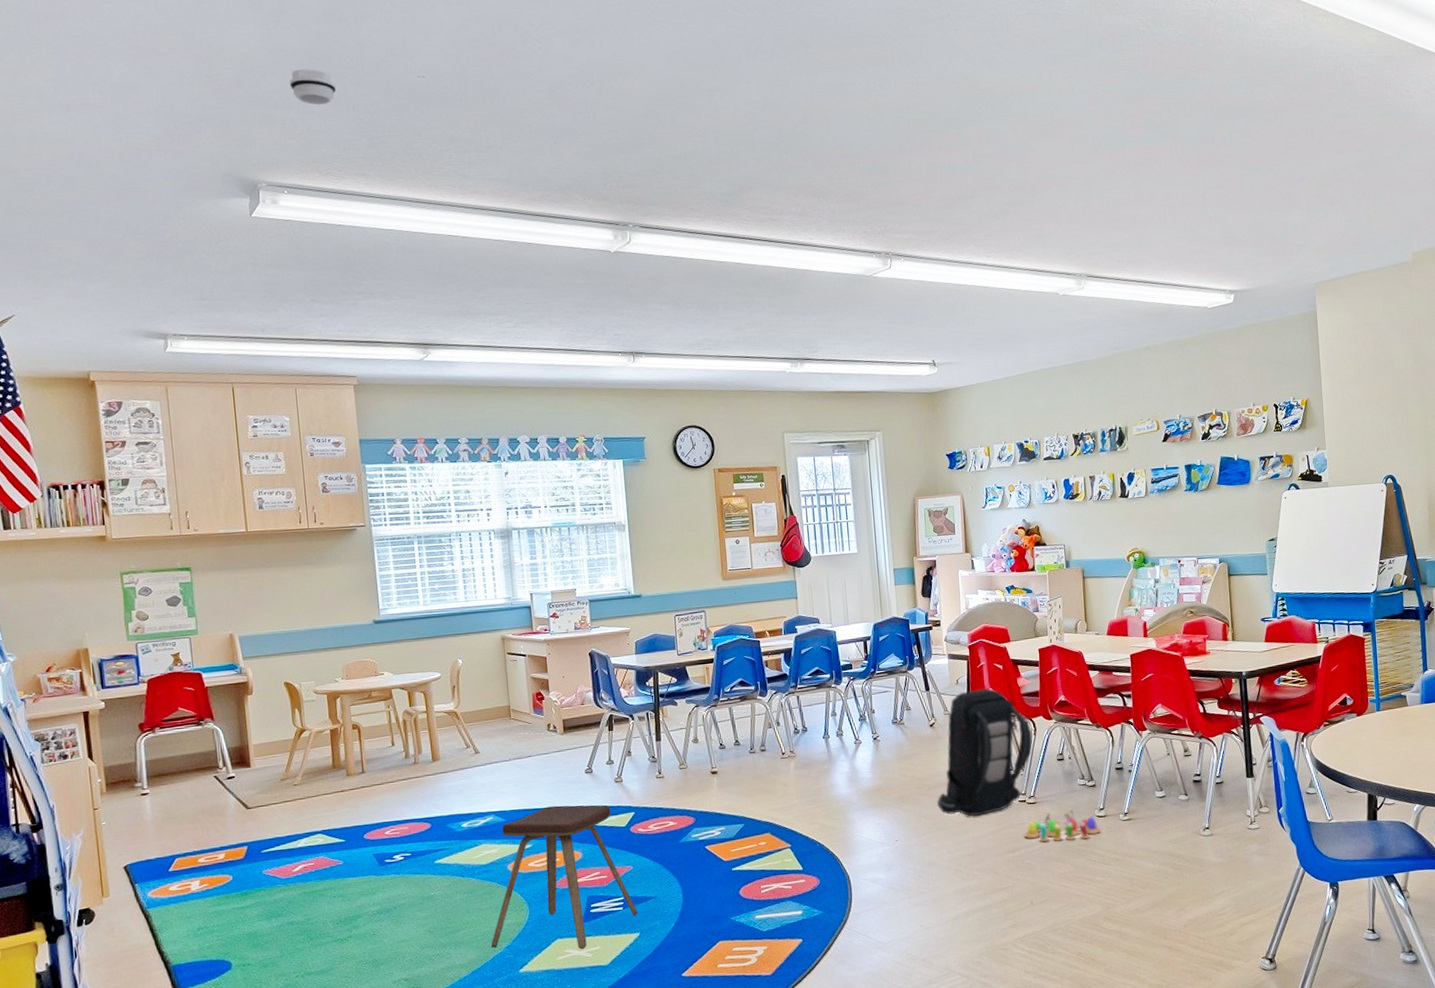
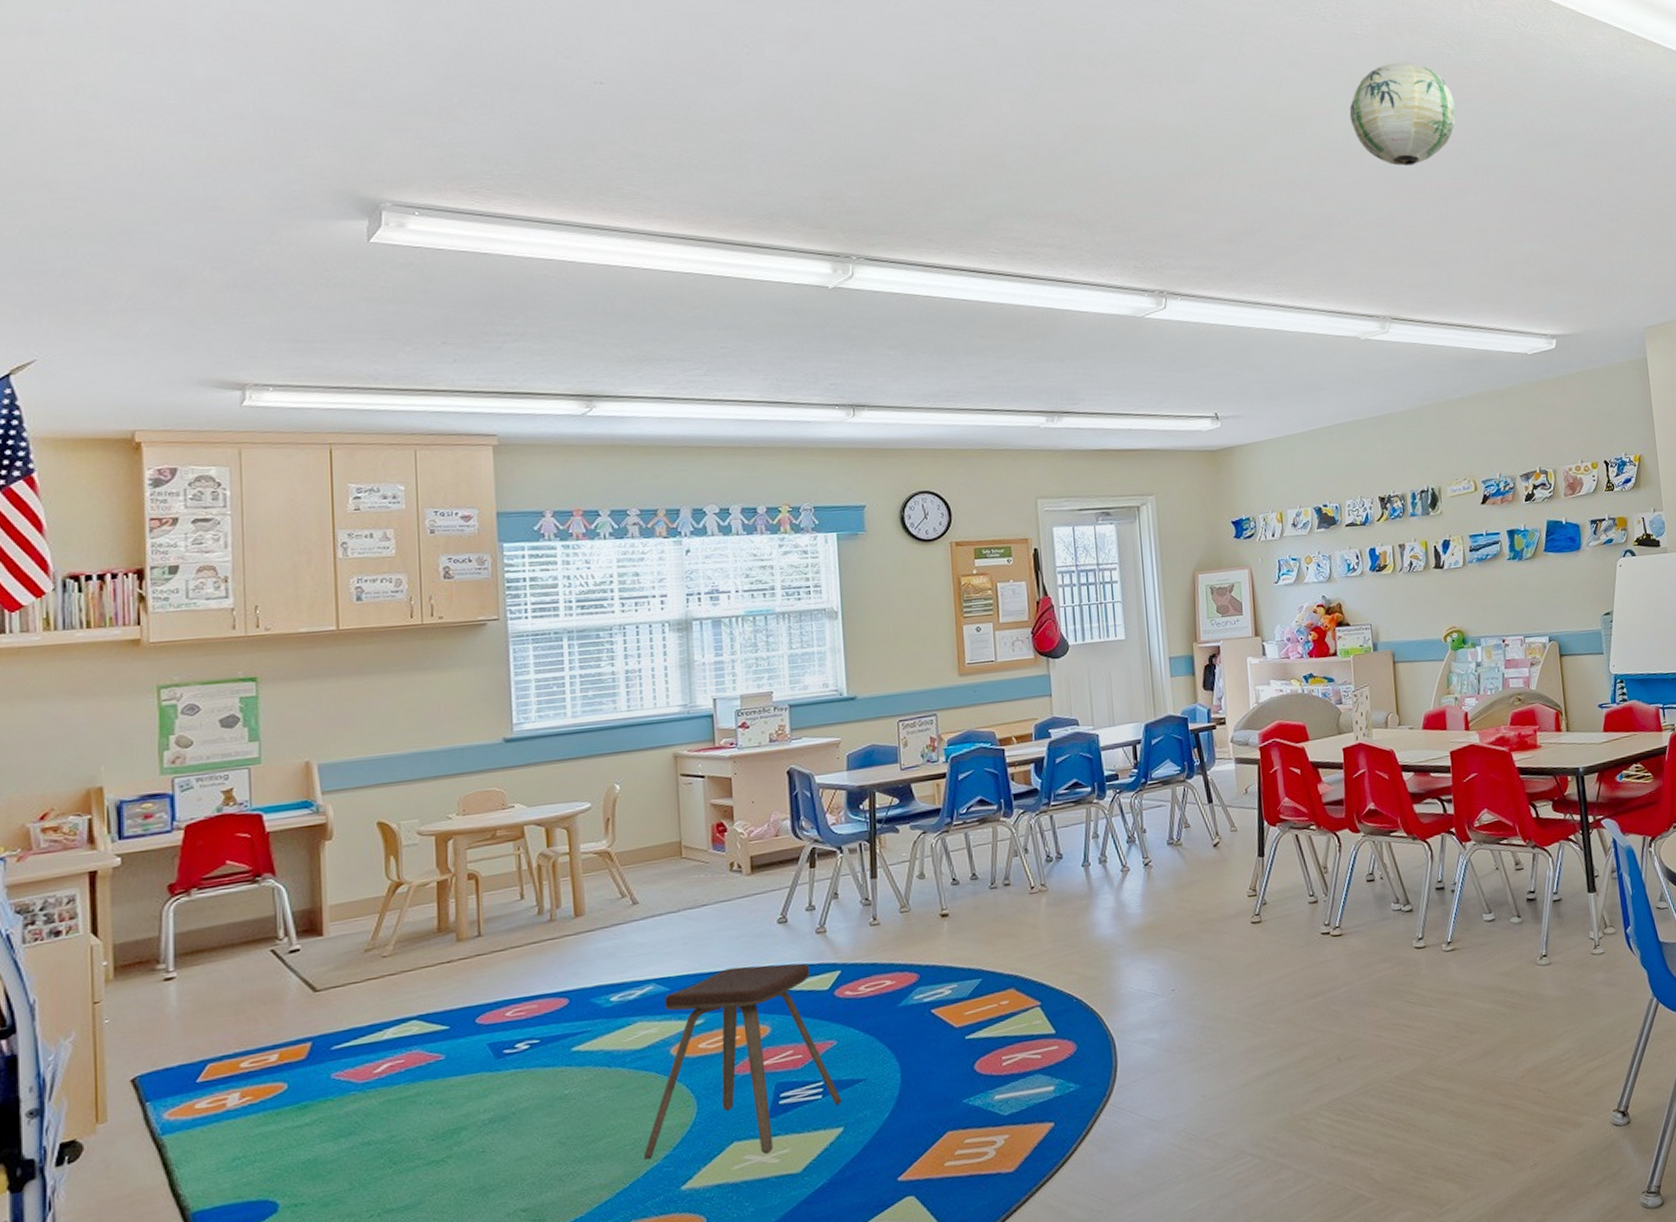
smoke detector: present [289,69,337,105] -> none [429,71,490,112]
backpack: present [937,687,1033,816] -> none [1222,796,1338,955]
stacking toy: present [1024,810,1101,842] -> none [1328,942,1420,983]
paper lantern: none [1052,39,1149,136] -> present [1349,61,1456,166]

